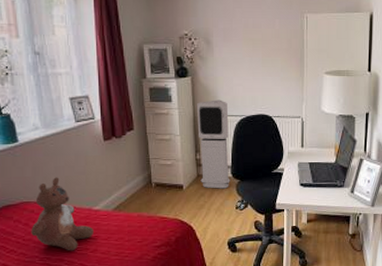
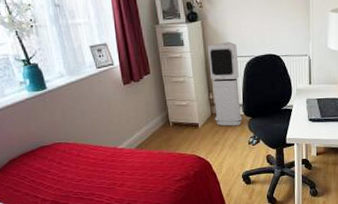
stuffed bear: present [31,177,93,251] -> none [64,120,120,186]

